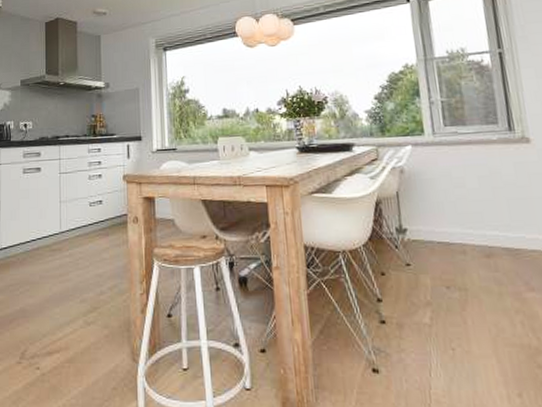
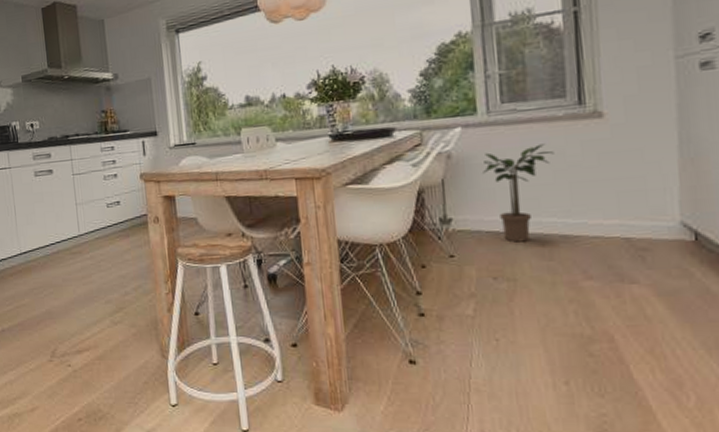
potted plant: none [432,164,492,253] -> present [483,144,555,243]

